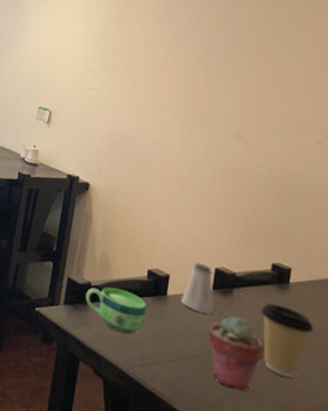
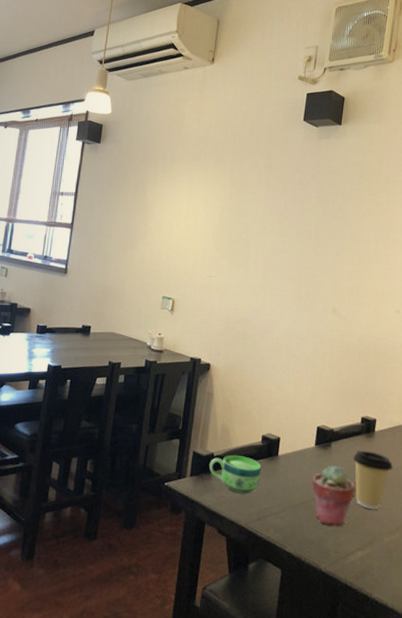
saltshaker: present [180,262,214,314] -> none [289,424,317,467]

